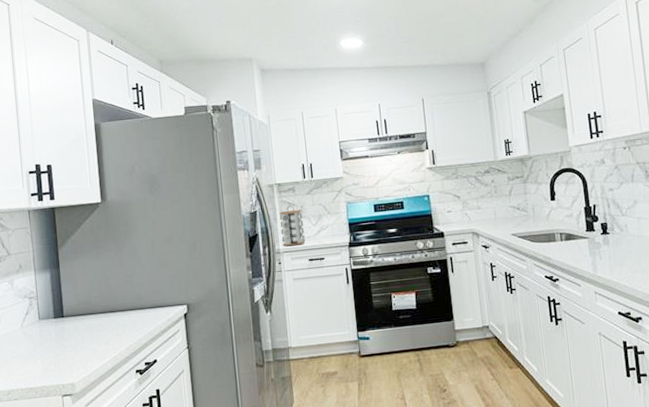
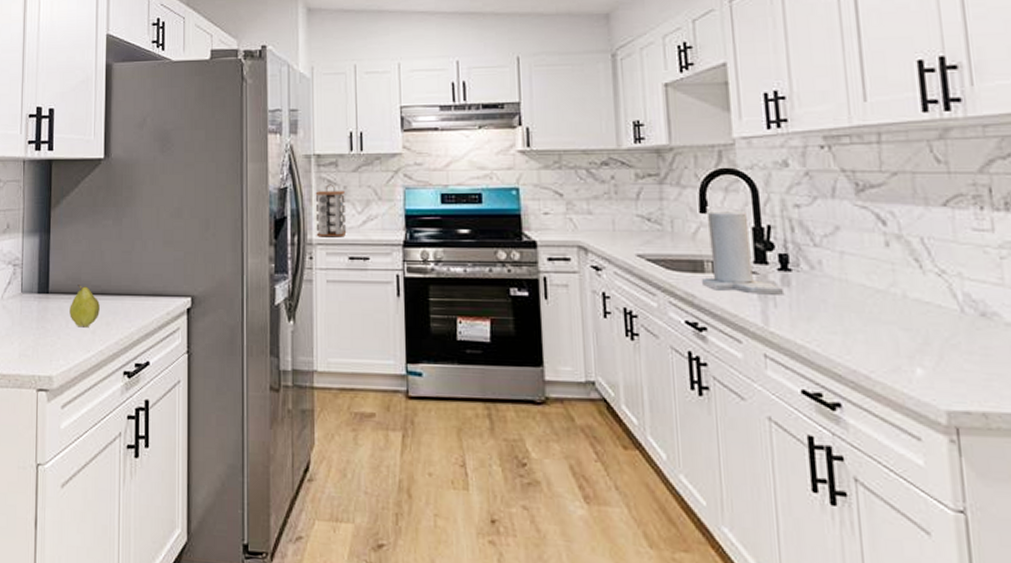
fruit: none [84,307,111,341] -> present [69,285,100,328]
paper towel: none [554,197,606,254] -> present [702,211,785,295]

